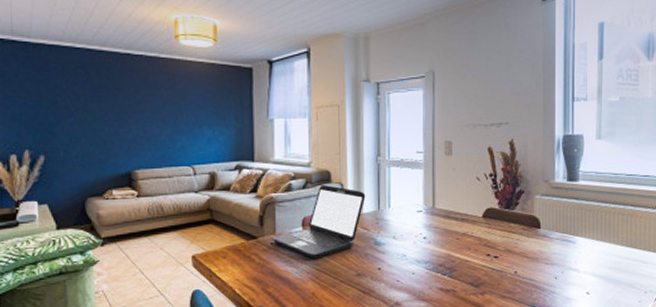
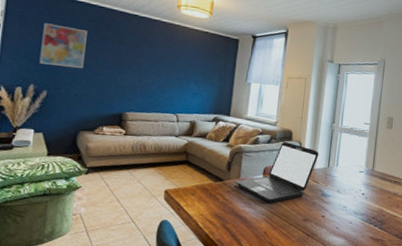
wall art: none [28,77,79,126] -> present [39,23,88,69]

